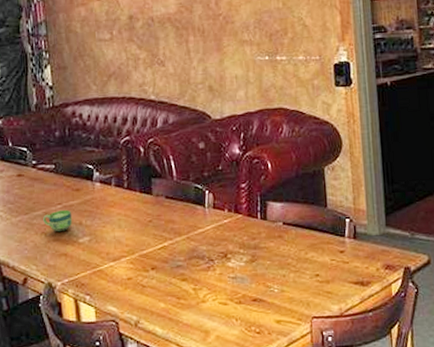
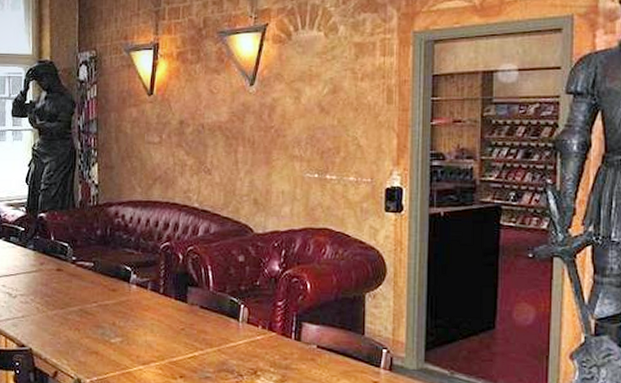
cup: present [43,209,73,232] -> none [78,308,107,330]

